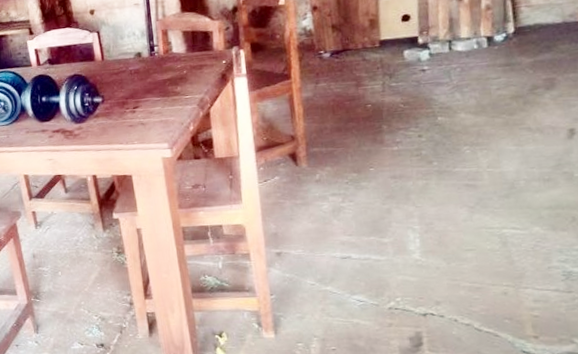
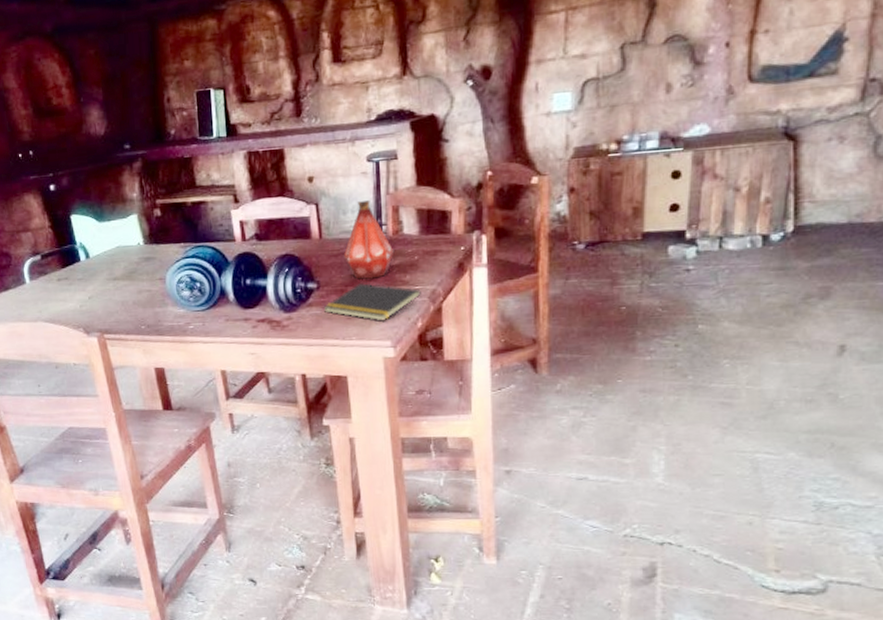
notepad: none [108,95,191,127] -> present [323,282,421,321]
bottle: none [122,27,166,93] -> present [343,201,394,279]

